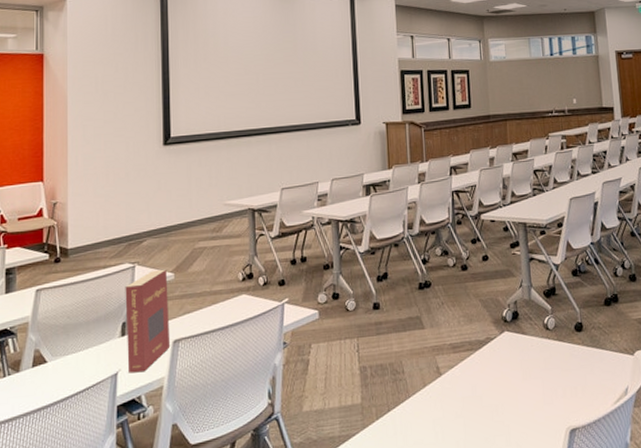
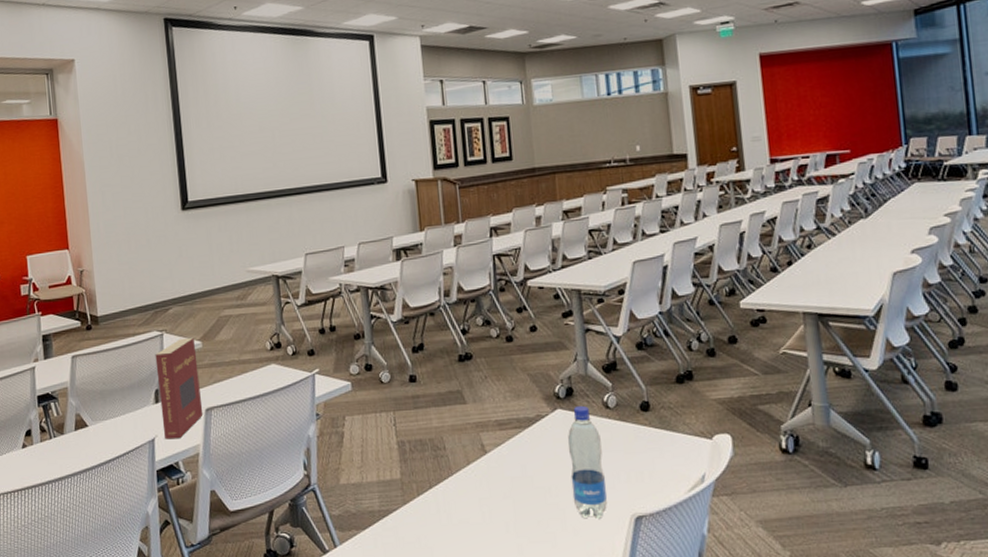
bottle: none [512,327,547,433] -> present [567,405,608,519]

